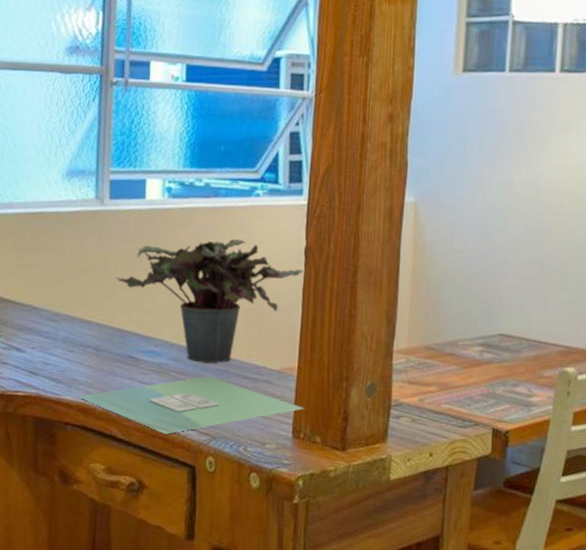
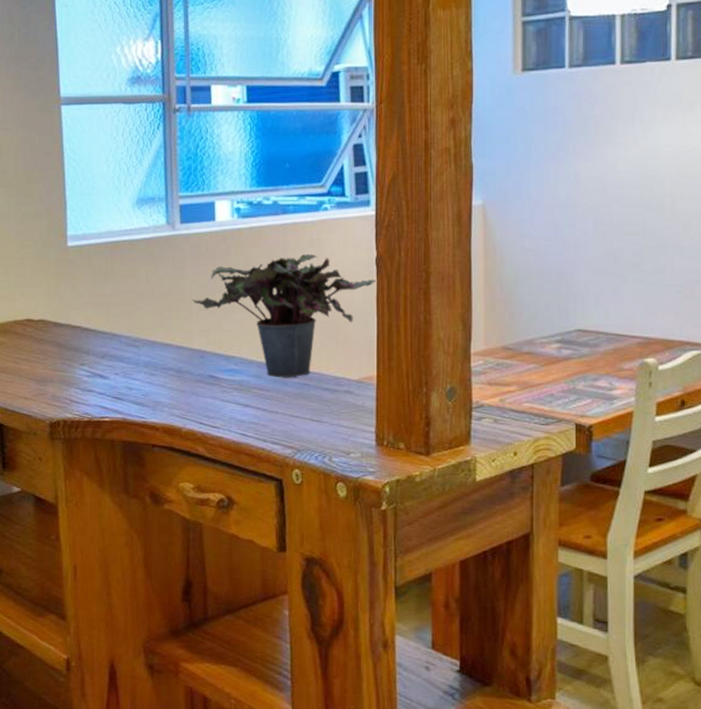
papers: present [77,376,305,434] -> none [162,391,387,450]

